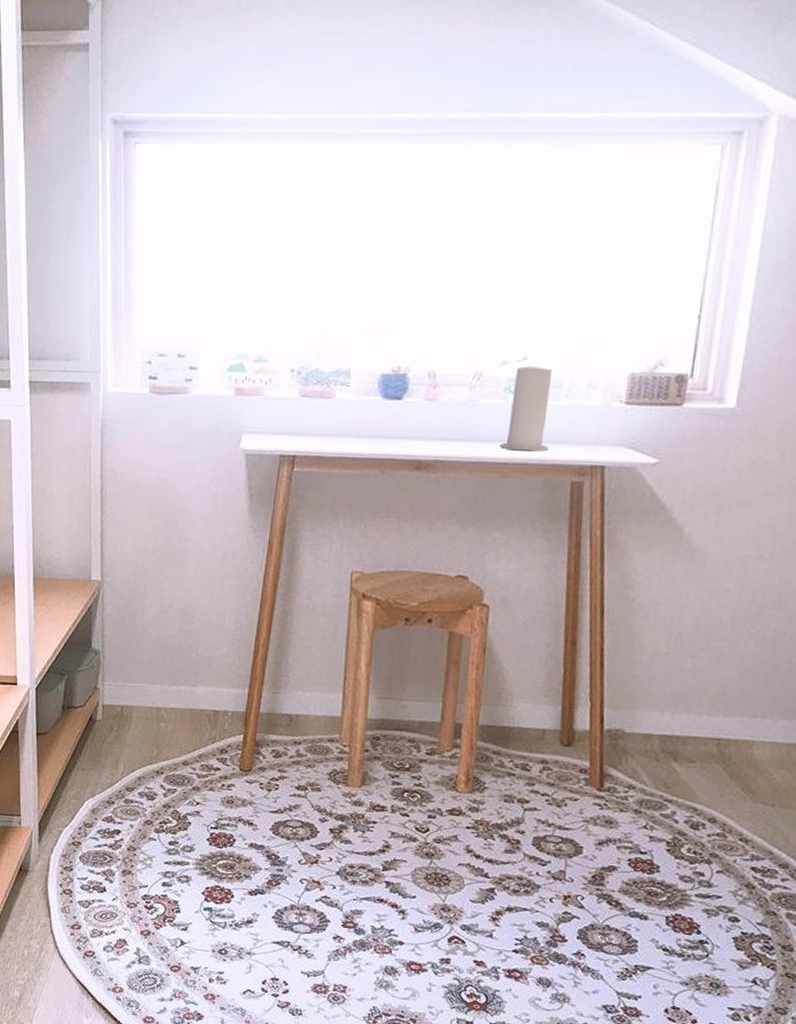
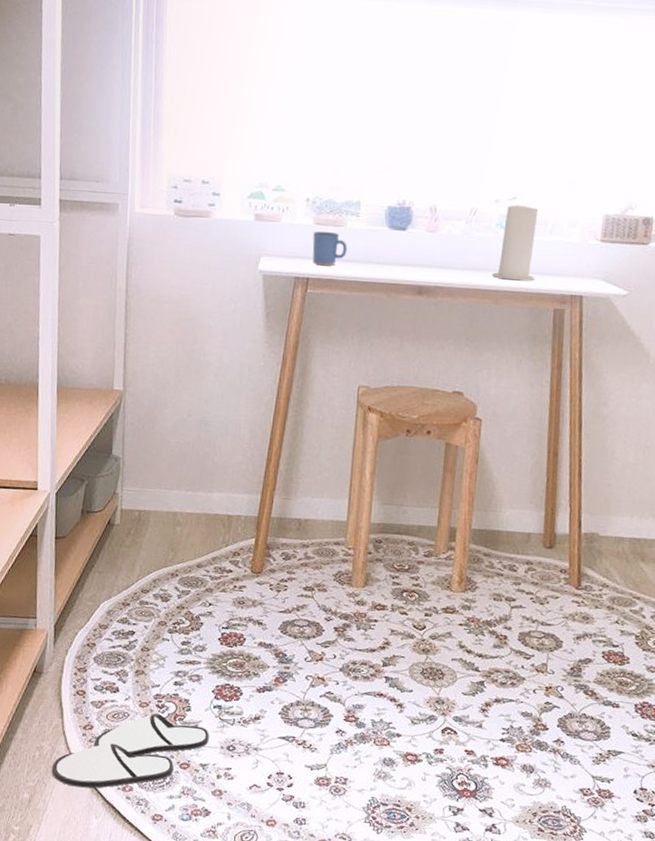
slippers: none [40,913,200,988] -> present [51,712,209,788]
mug: none [298,405,337,442] -> present [312,231,347,266]

